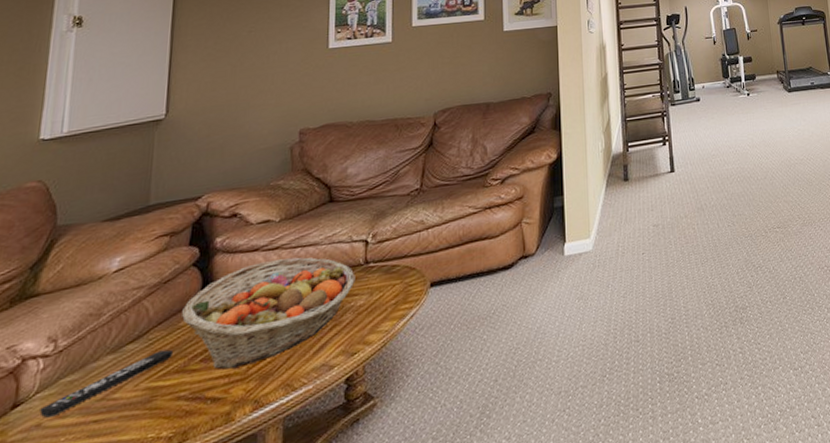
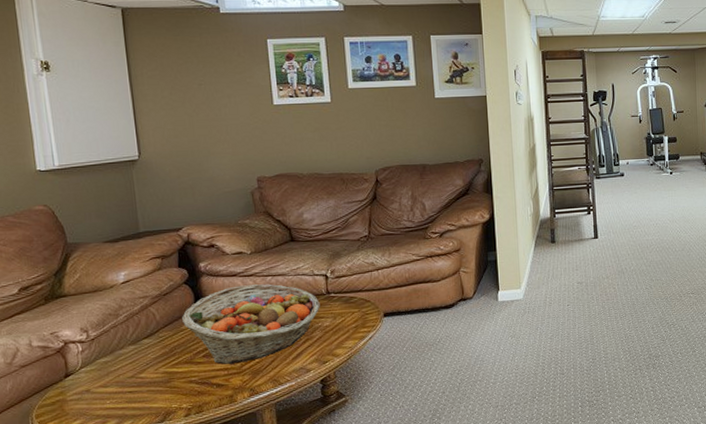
remote control: present [39,349,173,418] -> none [86,345,180,386]

